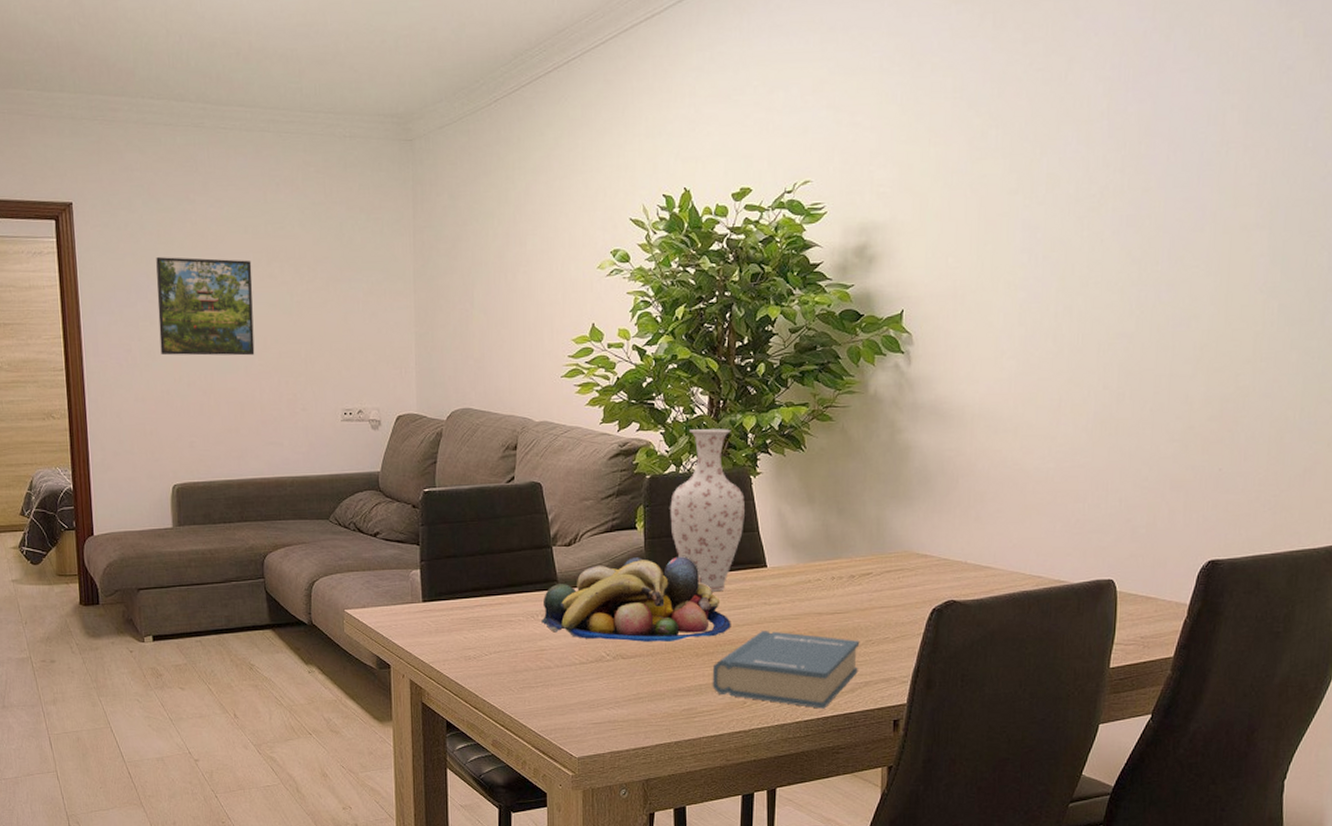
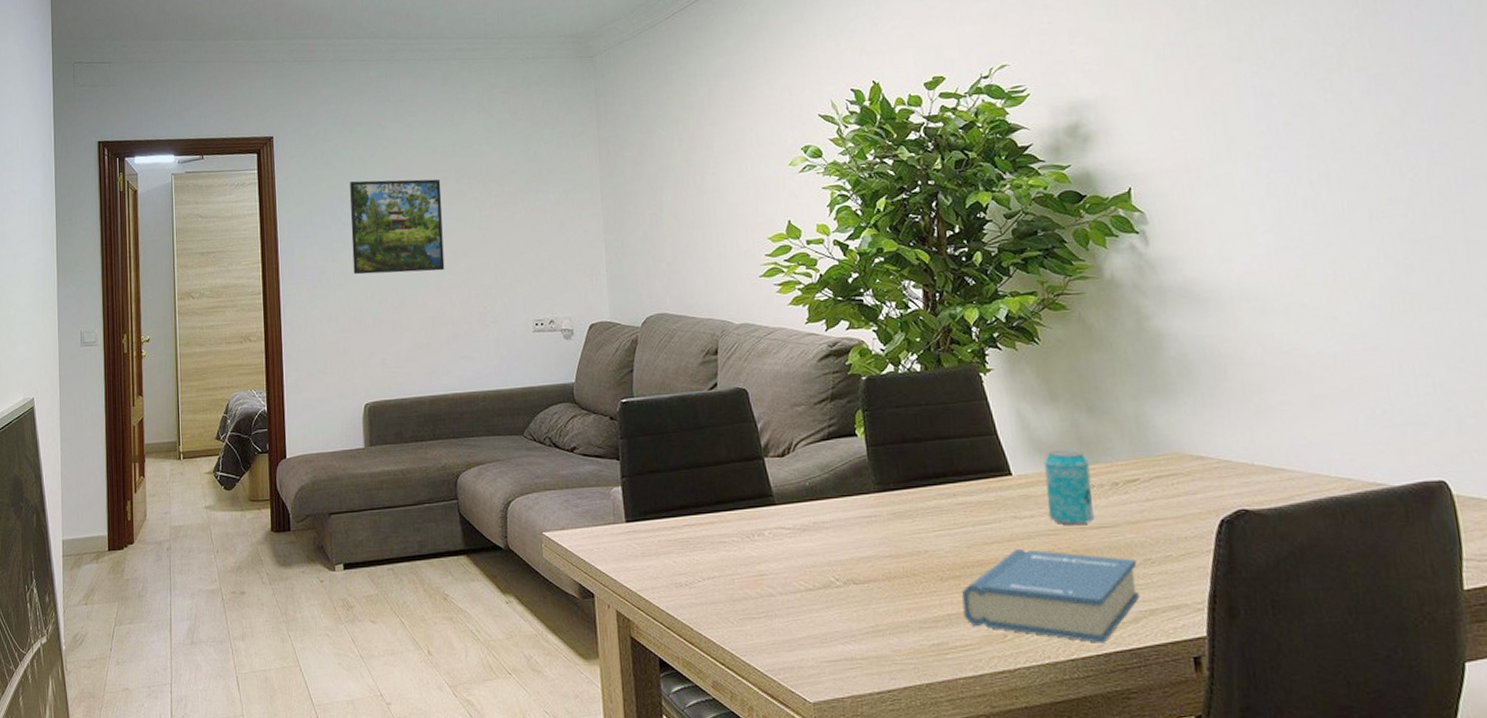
fruit bowl: present [540,556,731,642] -> none [757,465,978,564]
vase: present [670,429,745,592] -> none [892,323,979,505]
beverage can: none [793,547,833,612] -> present [1044,450,1094,526]

